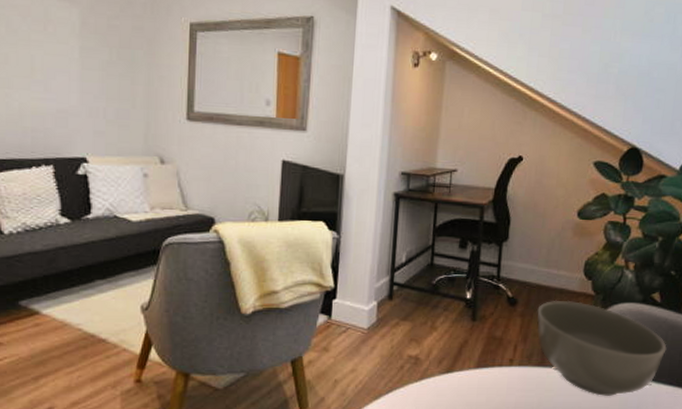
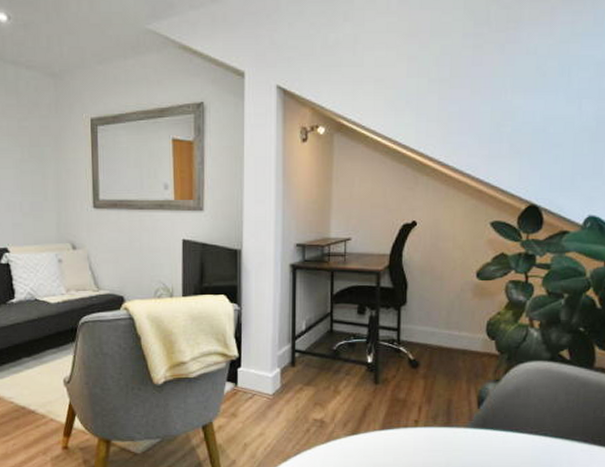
bowl: present [536,300,667,396] -> none [440,360,579,455]

